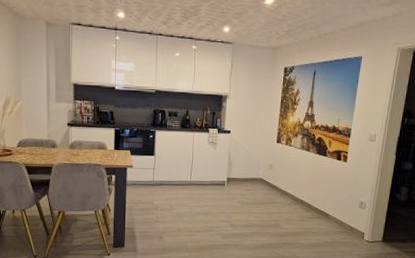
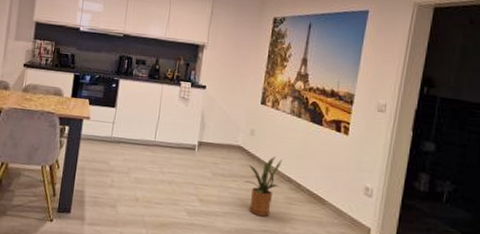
house plant: none [266,184,296,233] -> present [244,156,282,217]

